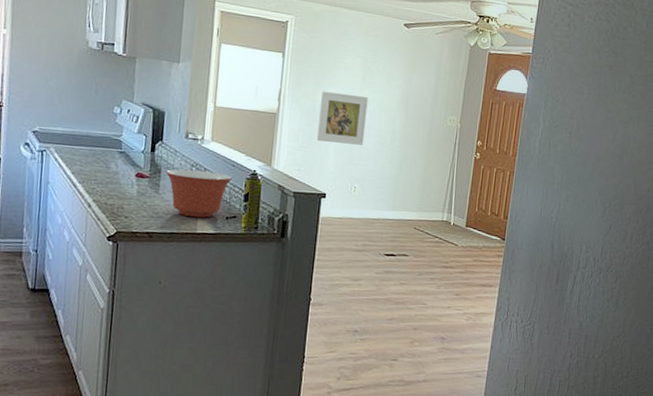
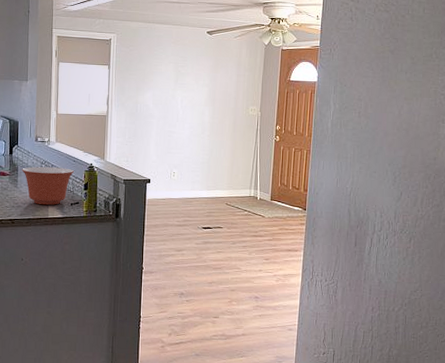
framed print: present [316,91,368,145] -> none [140,94,181,137]

